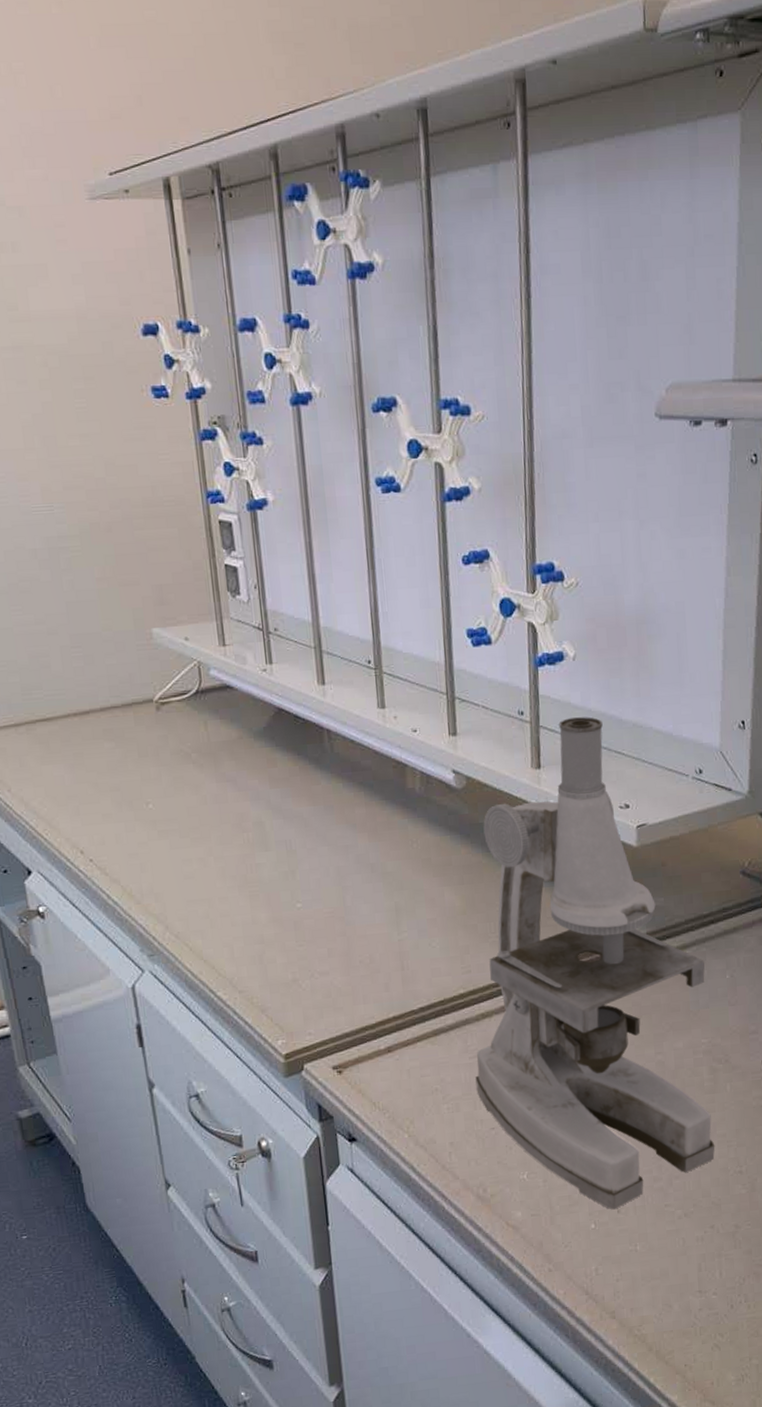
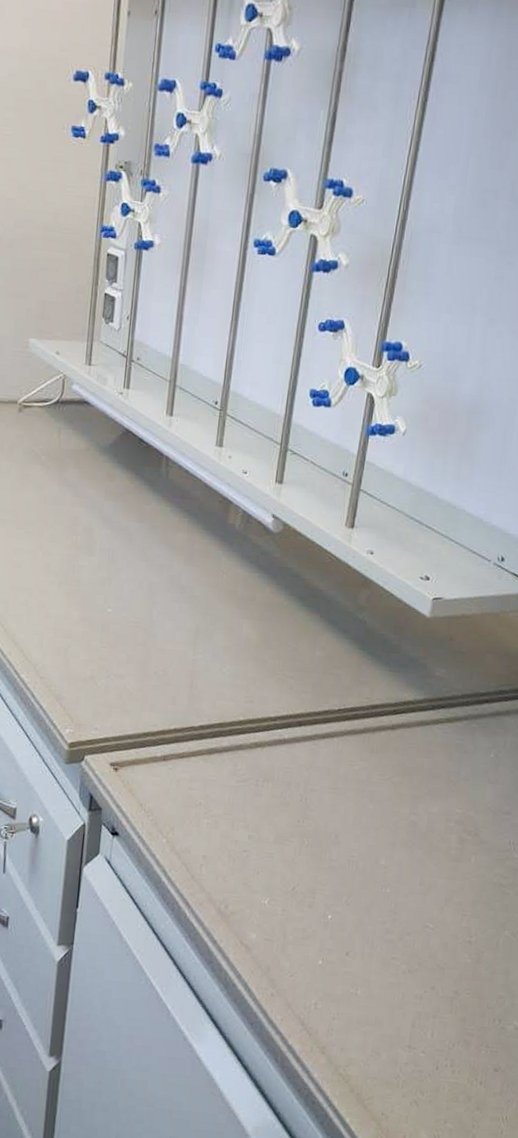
microscope: present [475,717,715,1210] -> none [237,487,473,951]

